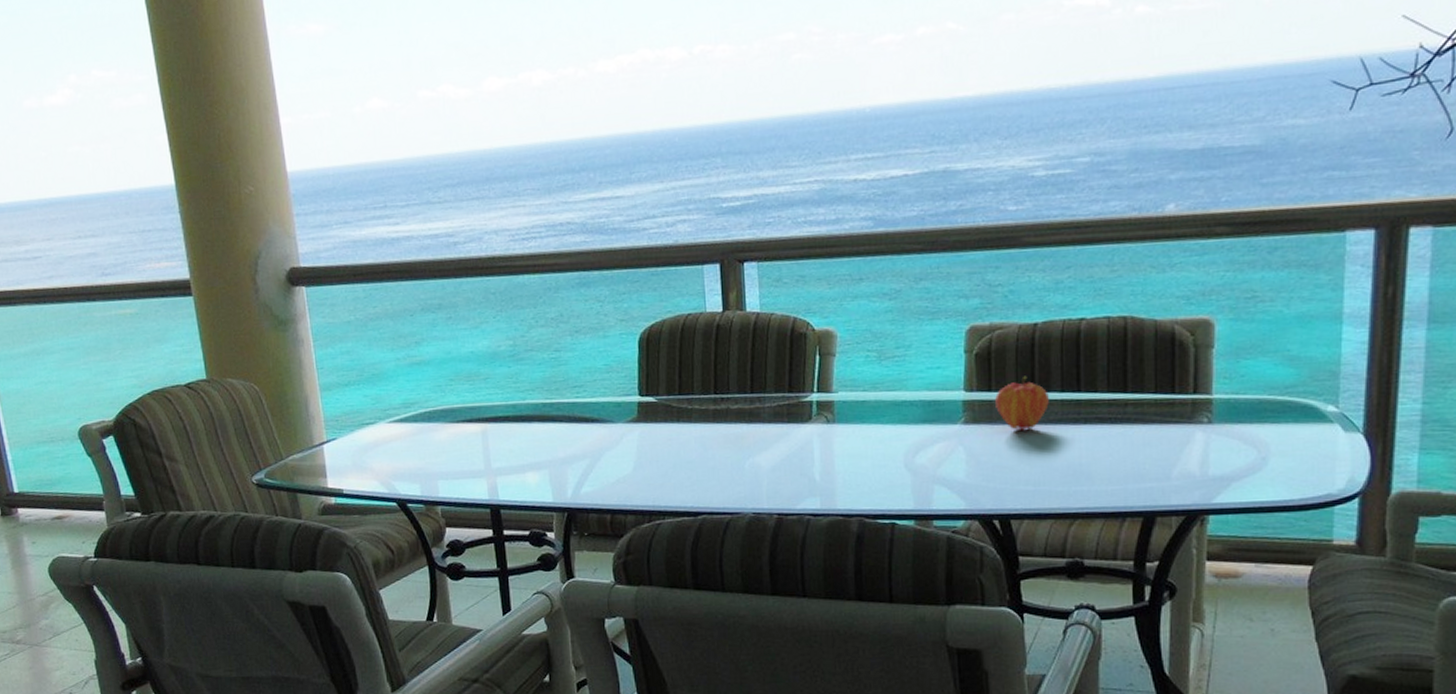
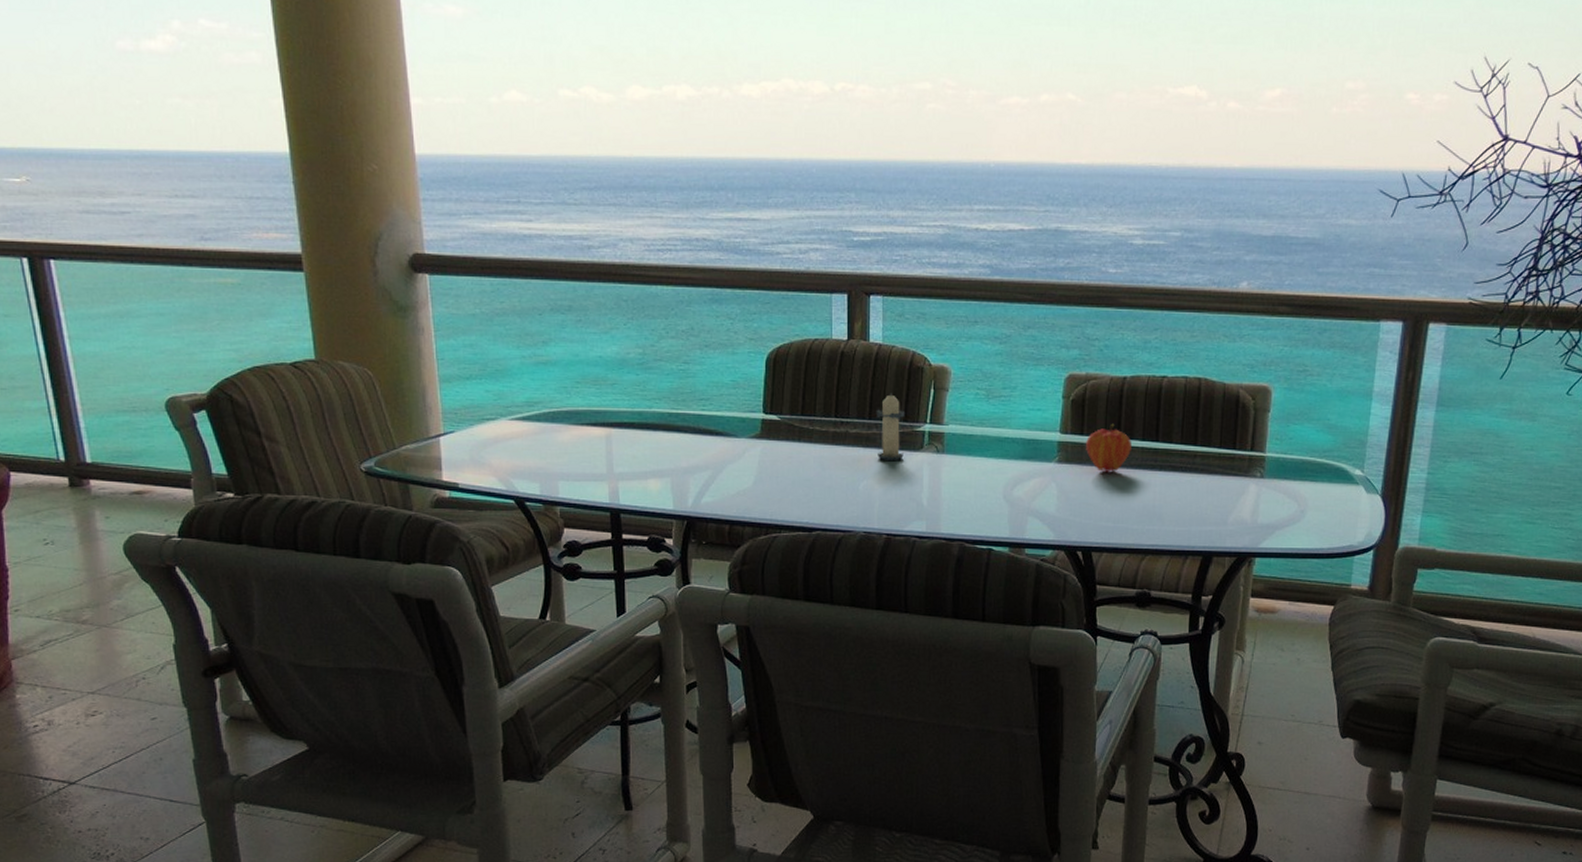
candle: none [759,363,791,435] -> present [876,393,906,460]

